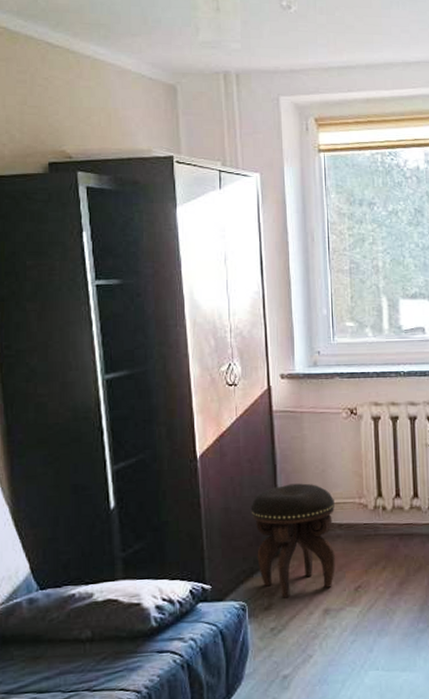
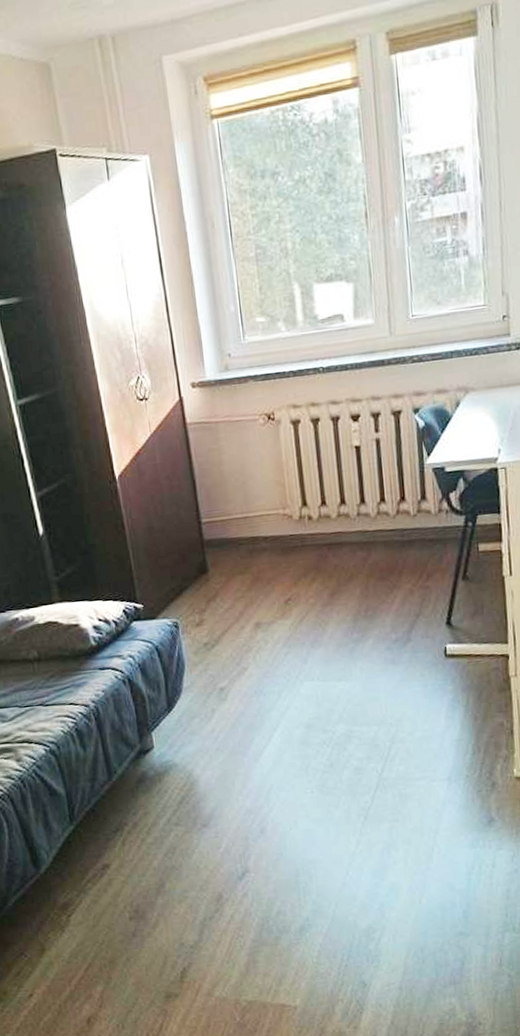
footstool: present [251,483,335,598] -> none [173,497,264,614]

